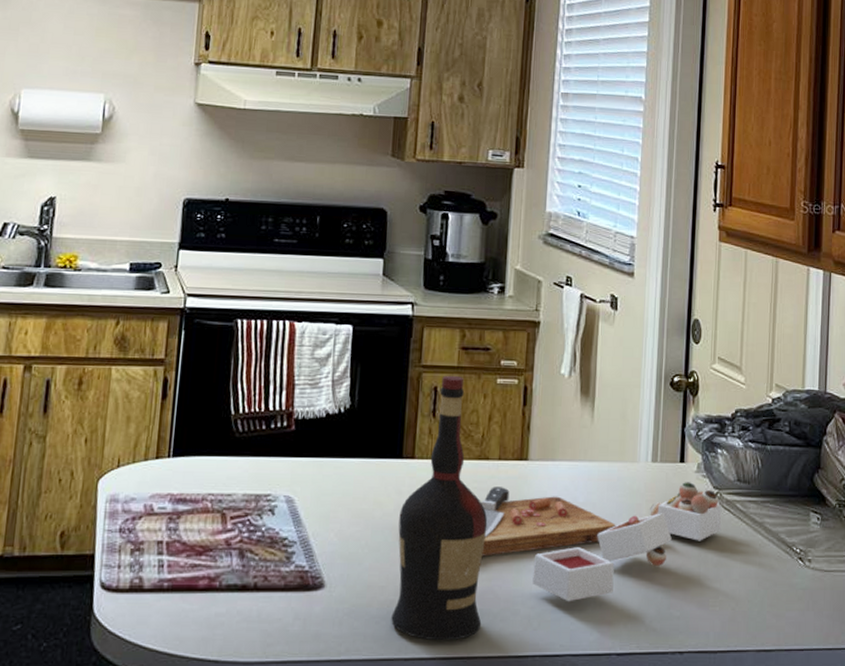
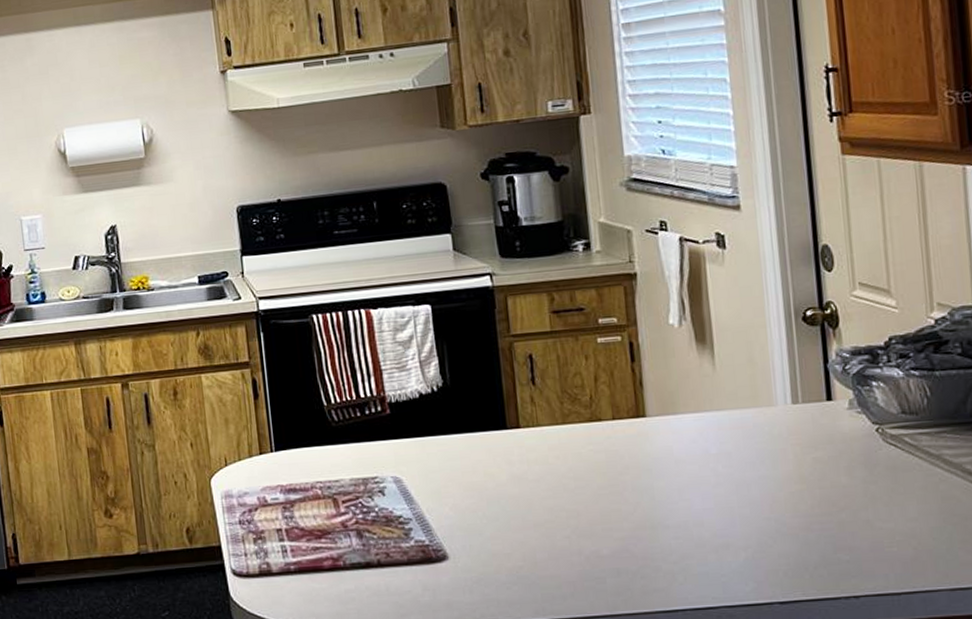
liquor: present [391,375,488,641] -> none [513,340,621,602]
cutting board: present [481,482,722,602] -> none [600,420,889,555]

